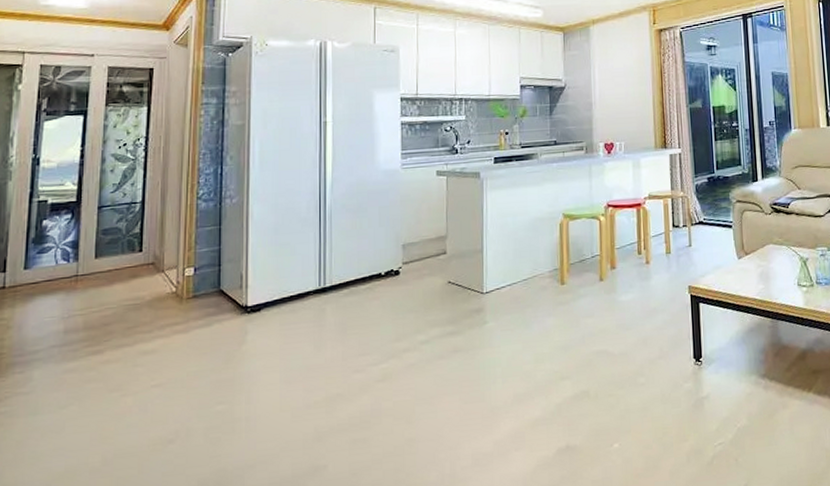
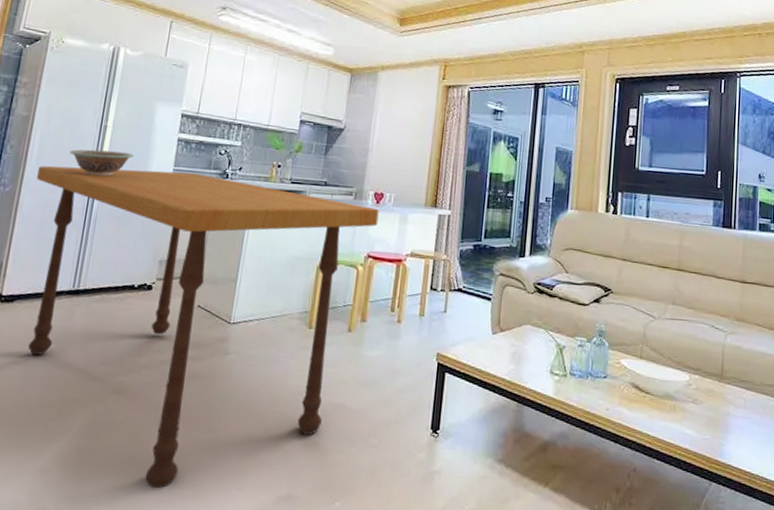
dining table: none [262,153,612,465] -> present [28,166,379,489]
decorative bowl: none [293,144,358,174] -> present [69,149,133,177]

